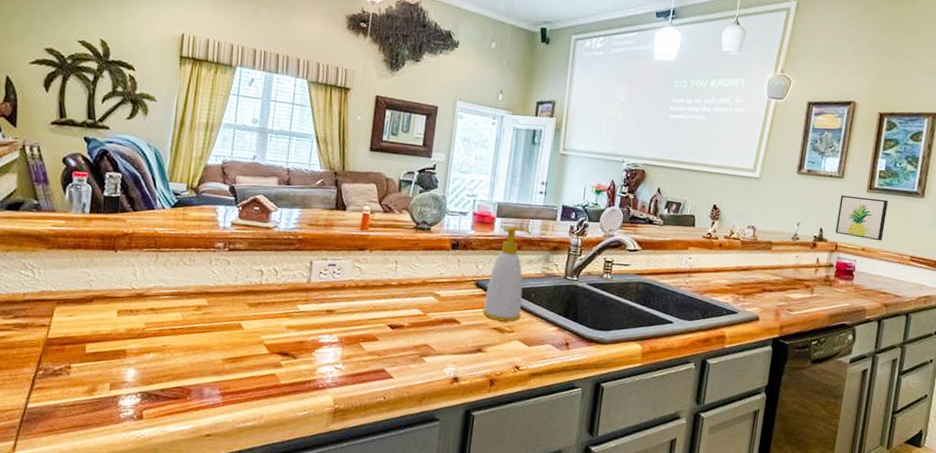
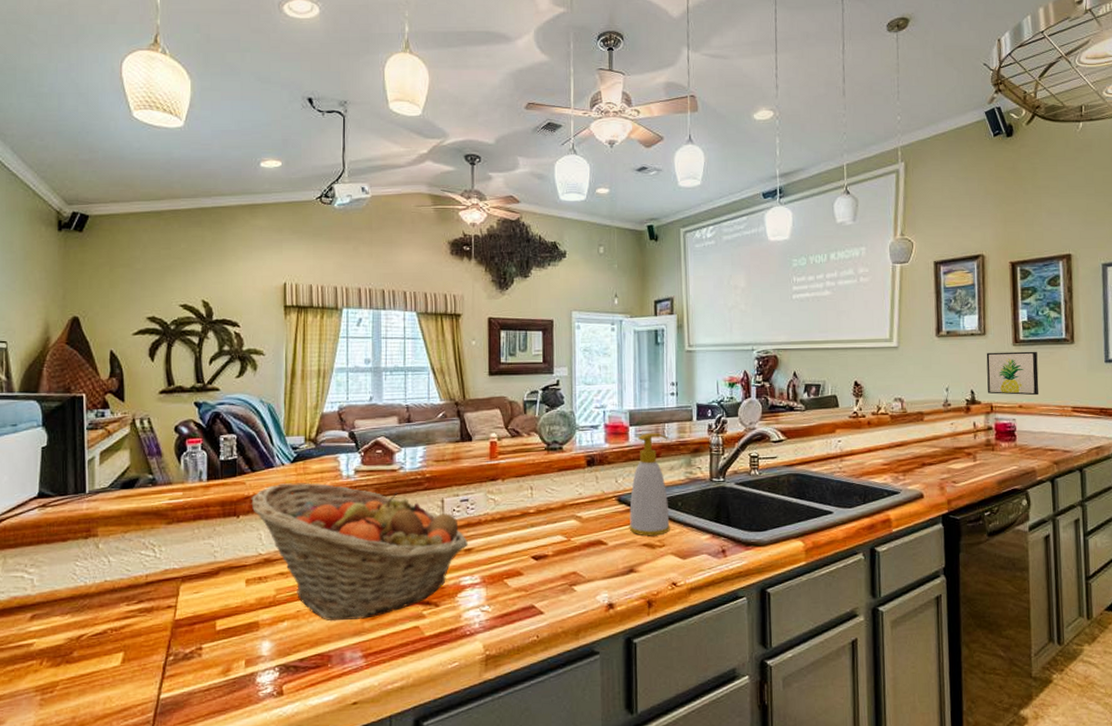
fruit basket: none [129,225,331,361] -> present [251,482,468,622]

